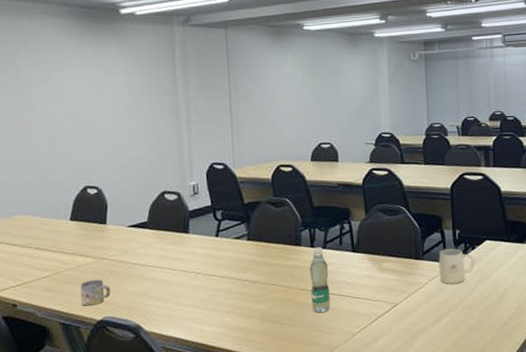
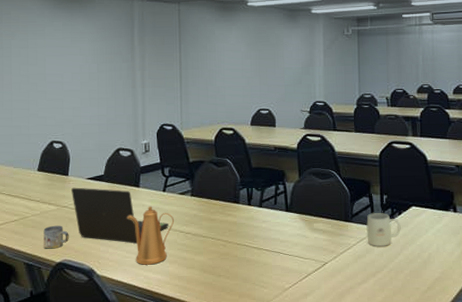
laptop: none [111,236,224,294] -> present [71,187,169,243]
coffee pot: none [175,253,230,318] -> present [126,206,175,265]
bottle: present [310,247,331,313] -> none [246,205,264,267]

